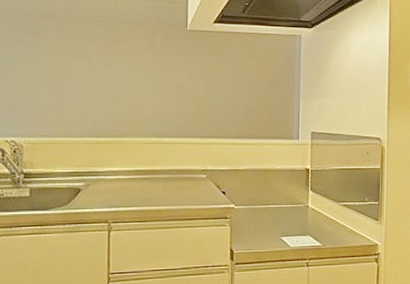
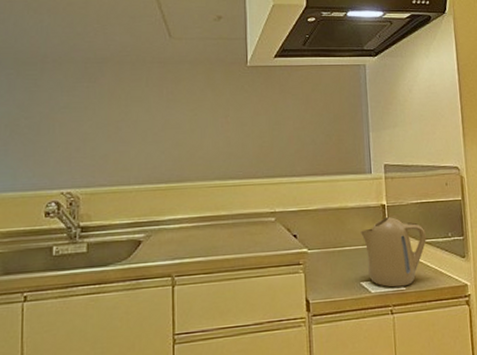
kettle: none [283,180,344,243] -> present [359,217,426,288]

